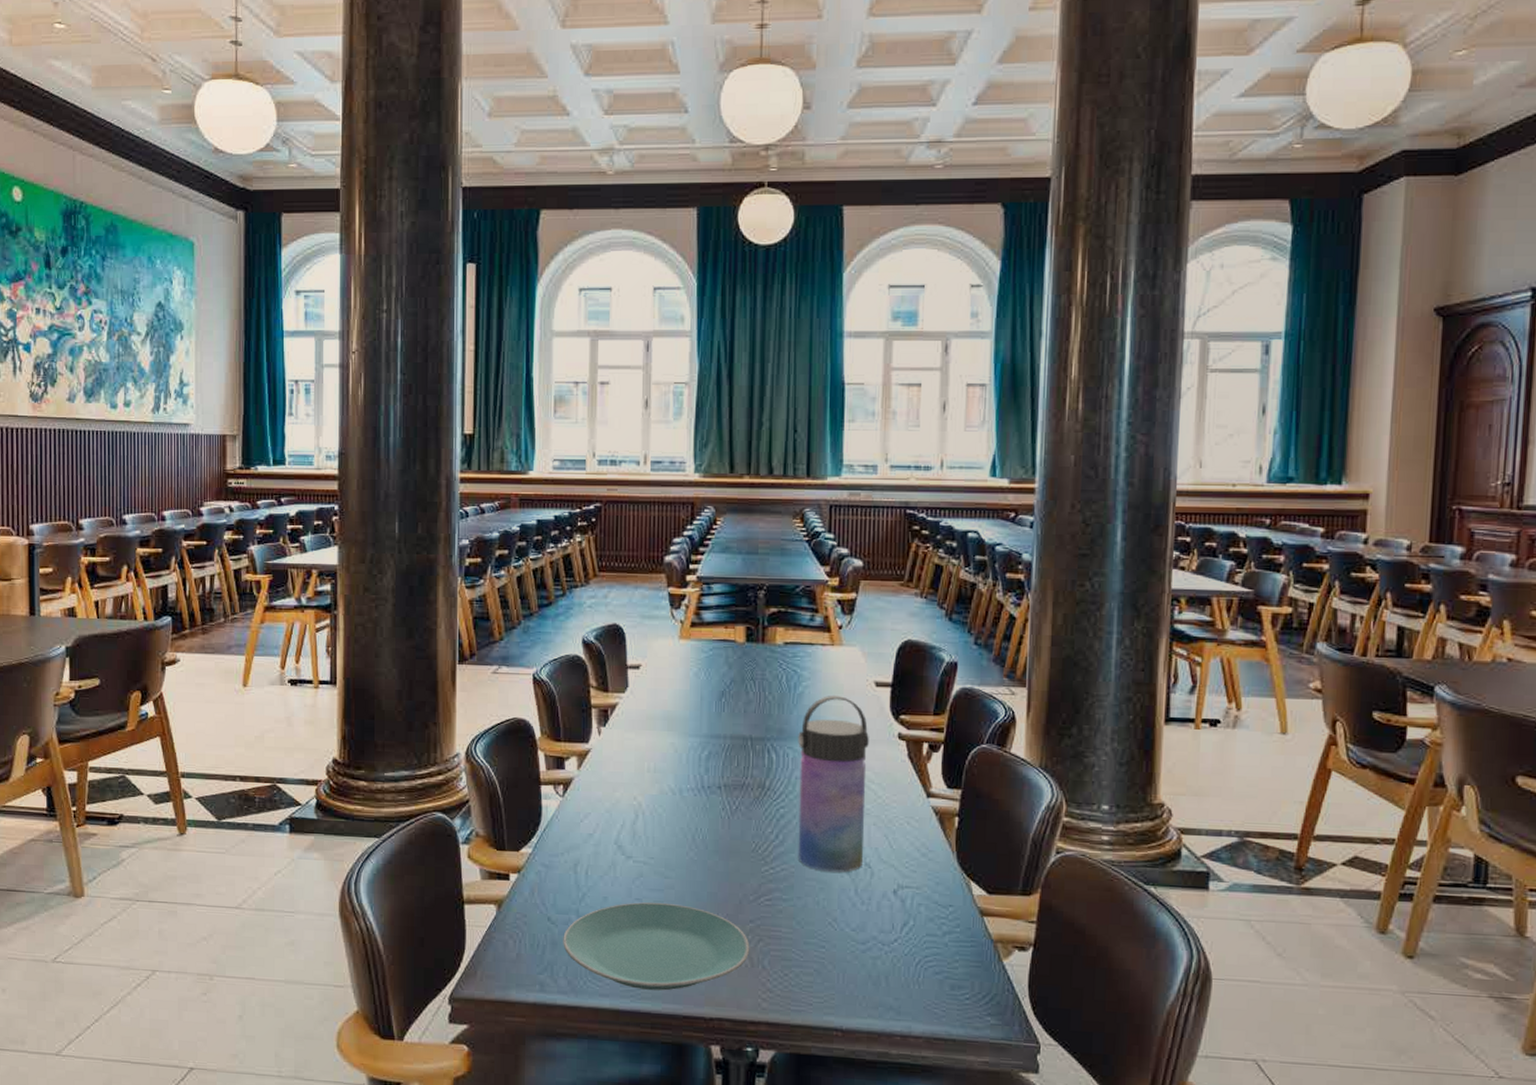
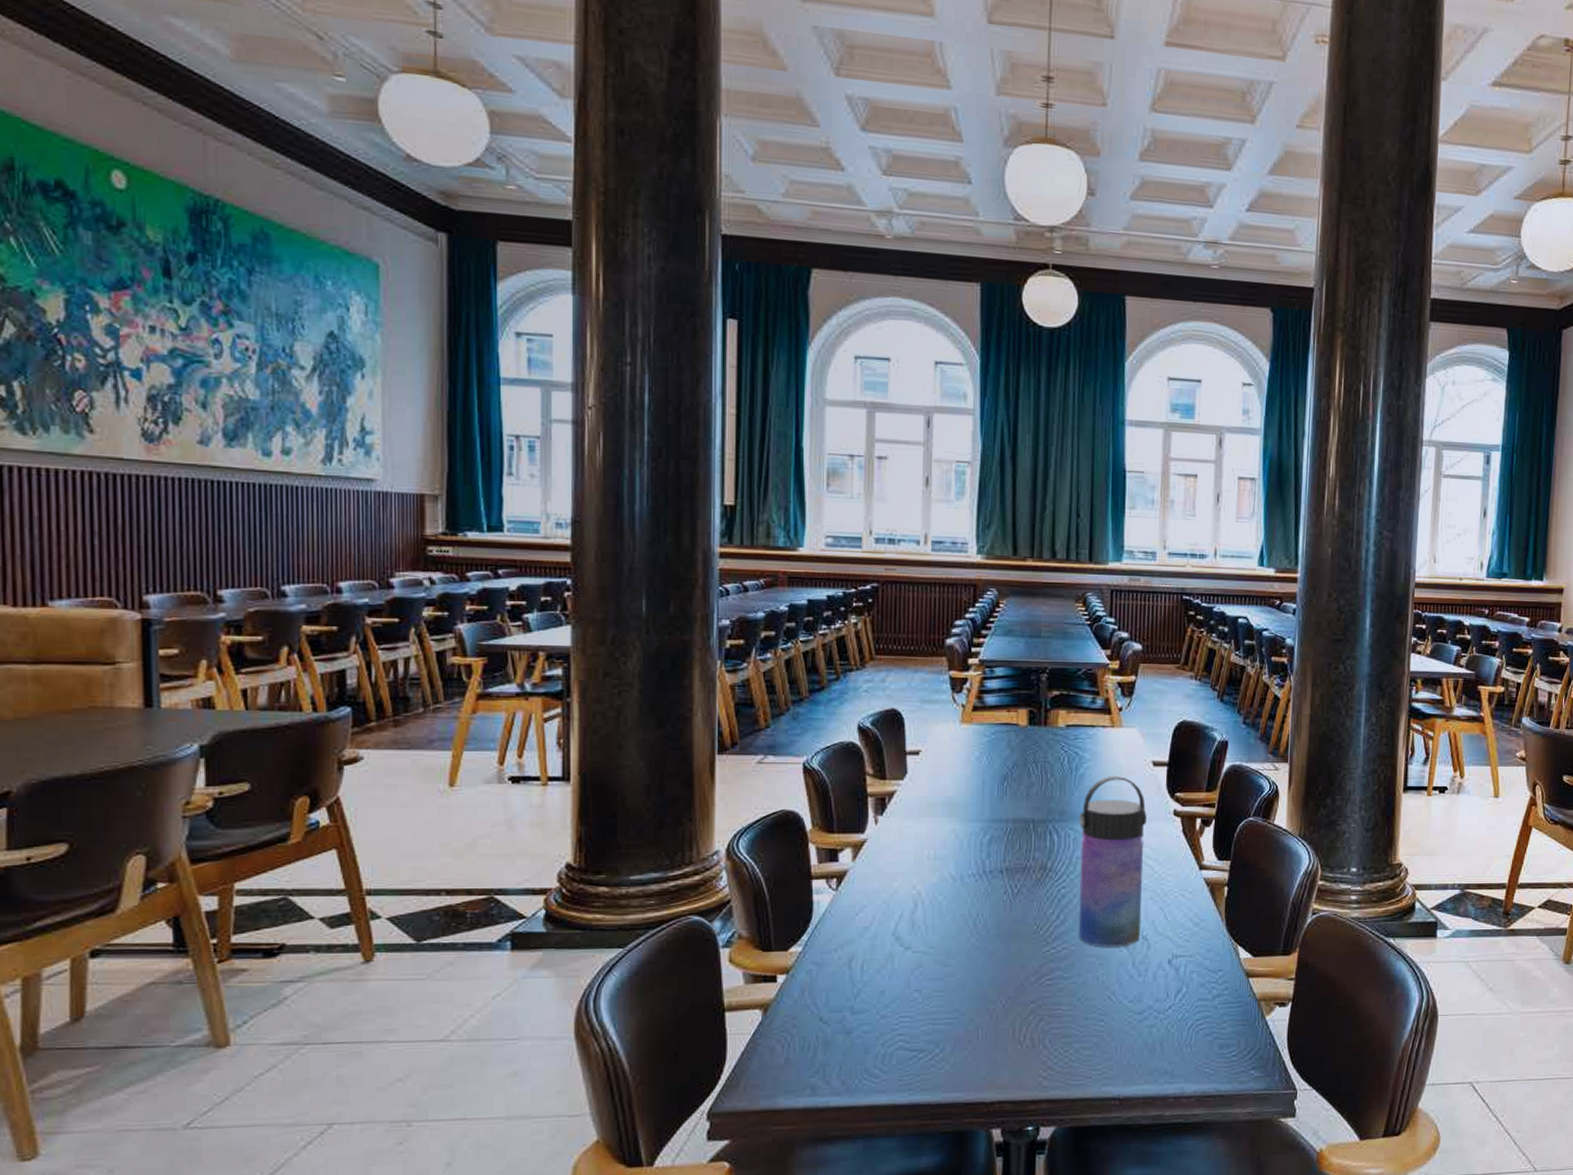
plate: present [563,902,750,991] -> none [836,991,1031,1081]

